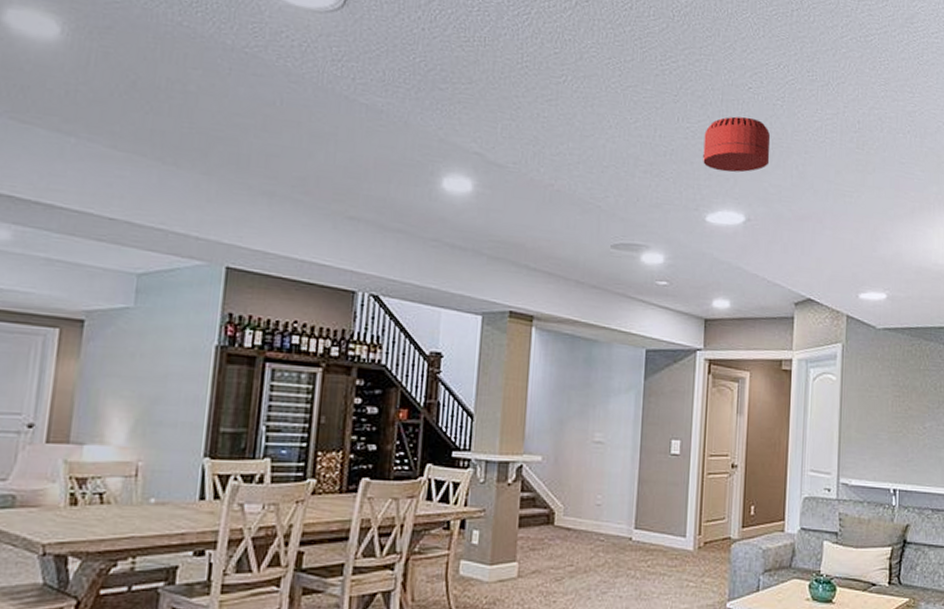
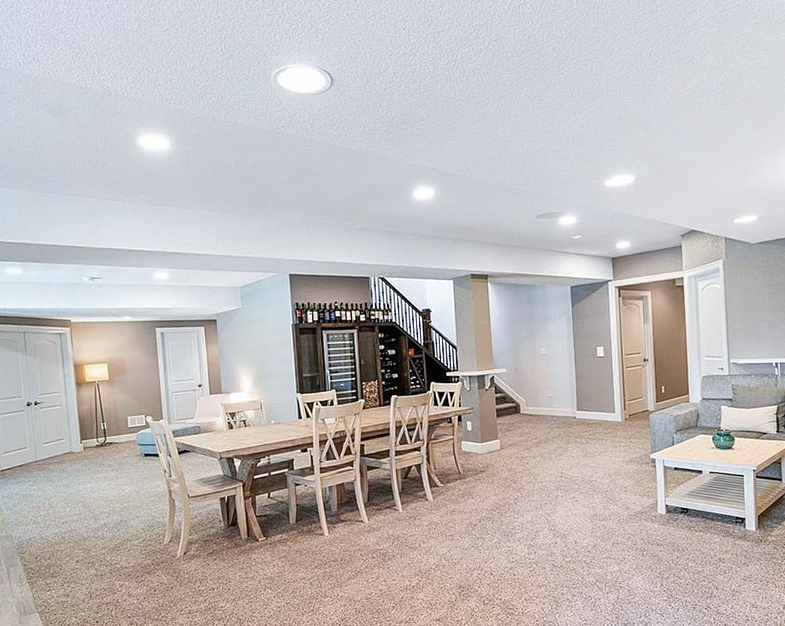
smoke detector: present [703,116,771,173] -> none [596,100,650,146]

